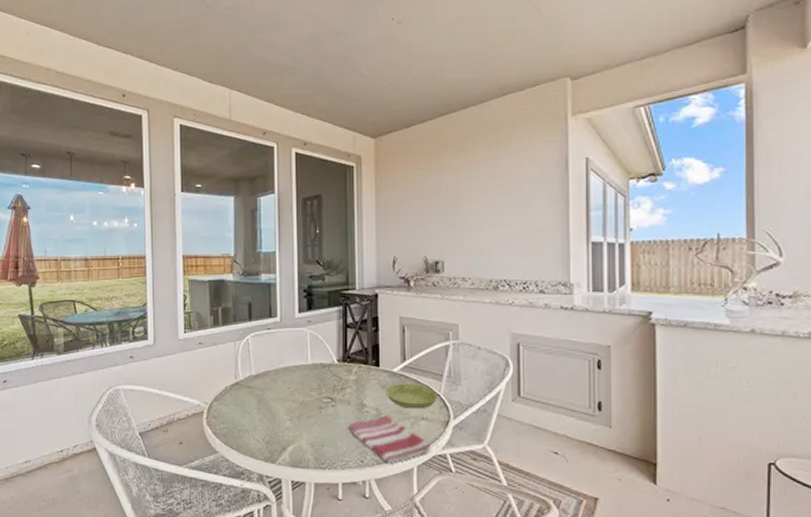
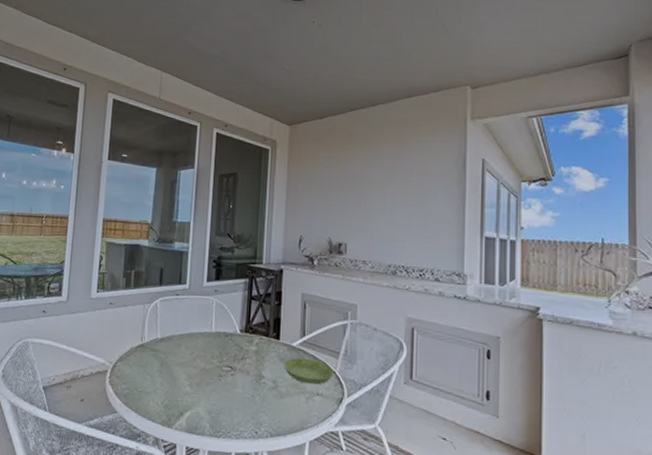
dish towel: present [348,415,430,464] -> none [245,388,323,437]

